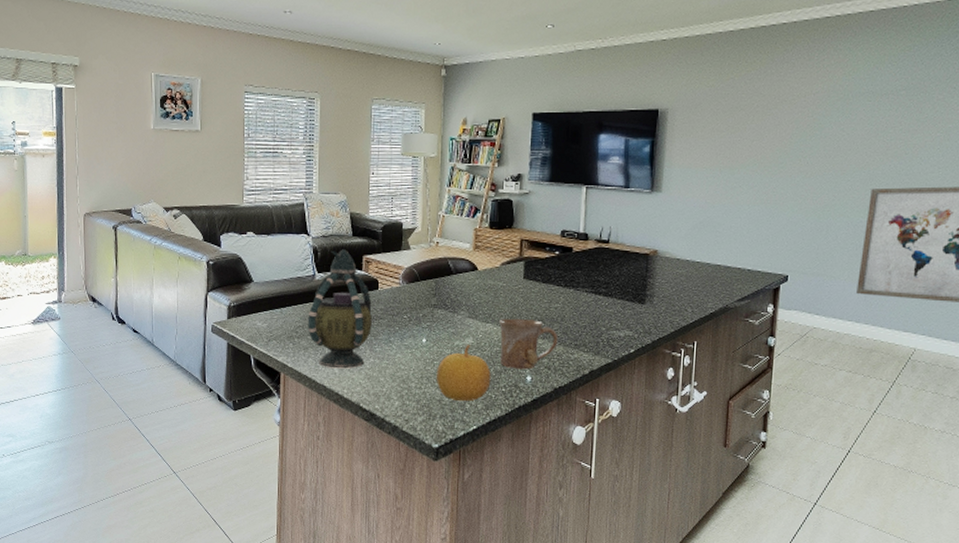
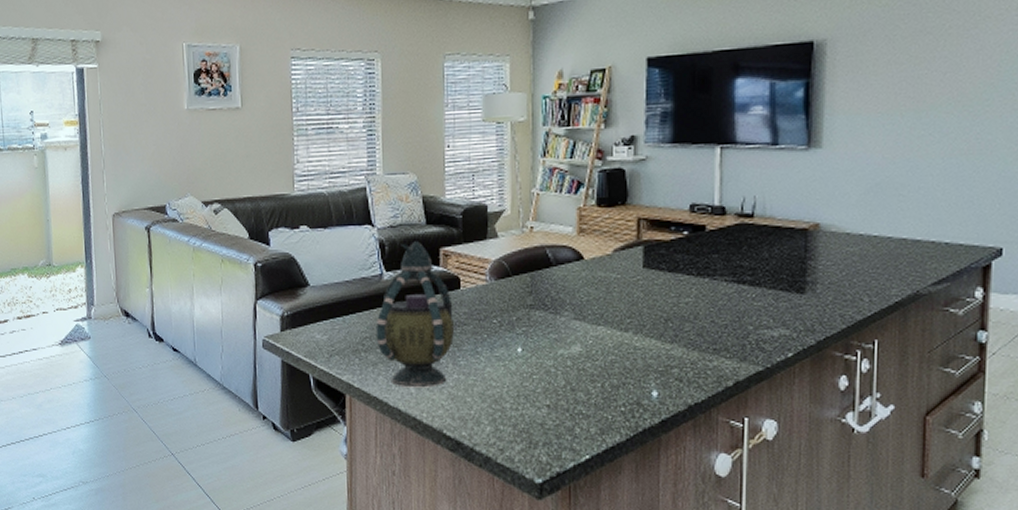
fruit: present [436,344,491,402] -> none [536,352,606,425]
mug: present [499,318,558,370] -> none [614,318,691,383]

